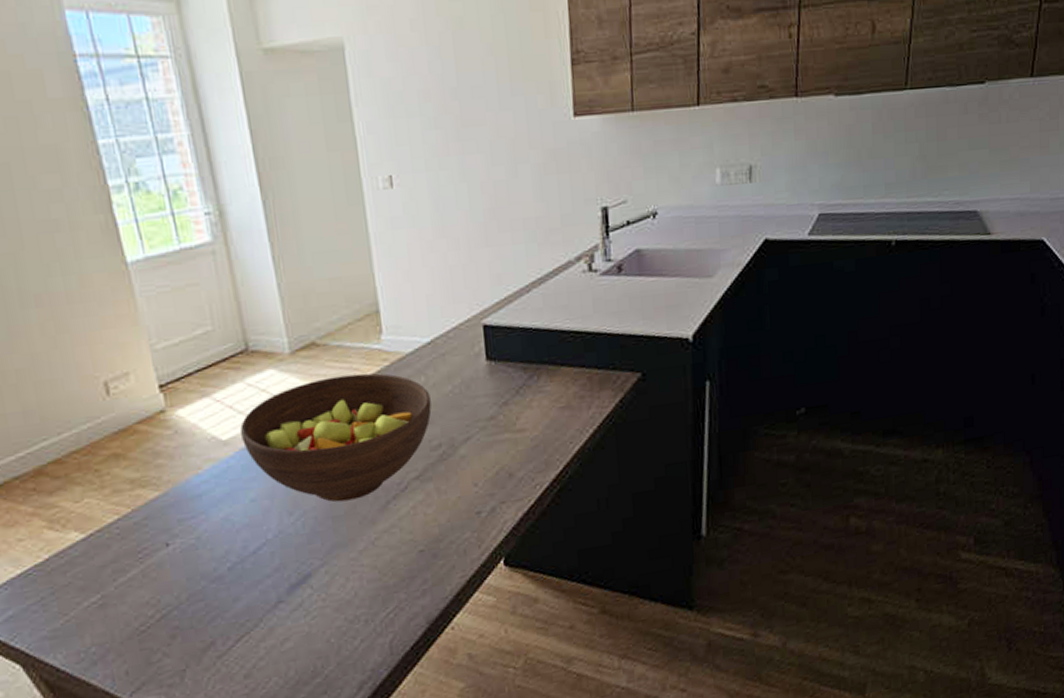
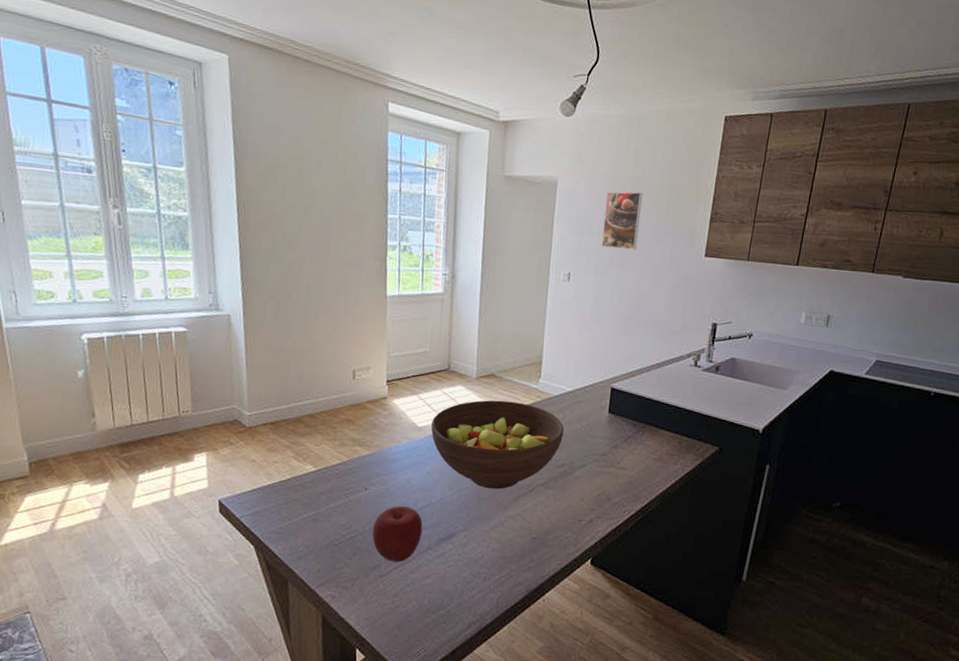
apple: none [190,553,265,634] -> present [372,506,423,563]
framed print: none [419,38,477,129] -> present [601,191,643,250]

